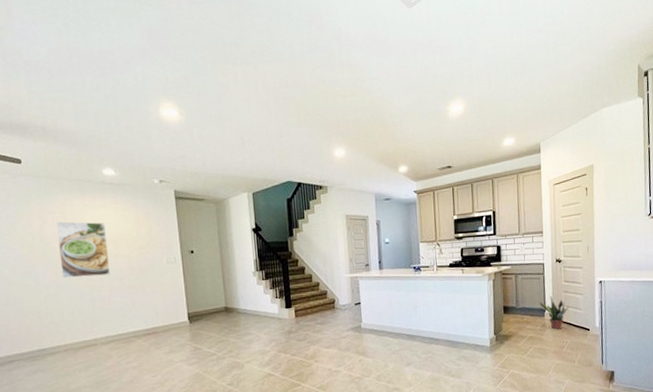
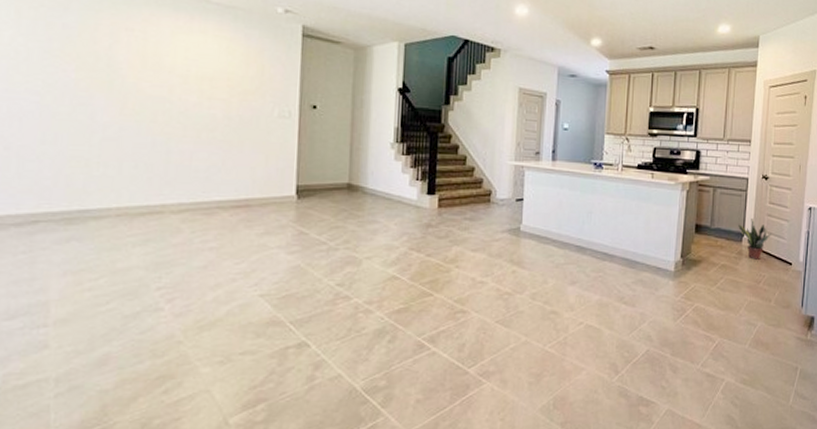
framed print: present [55,221,111,278] -> none [129,43,201,122]

